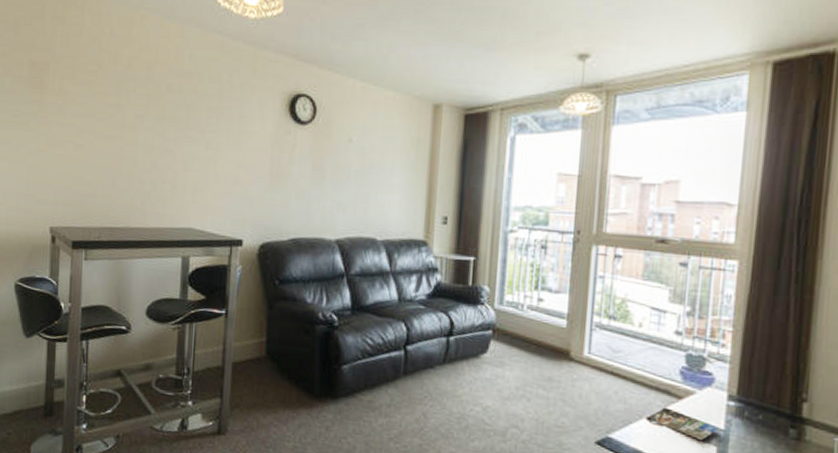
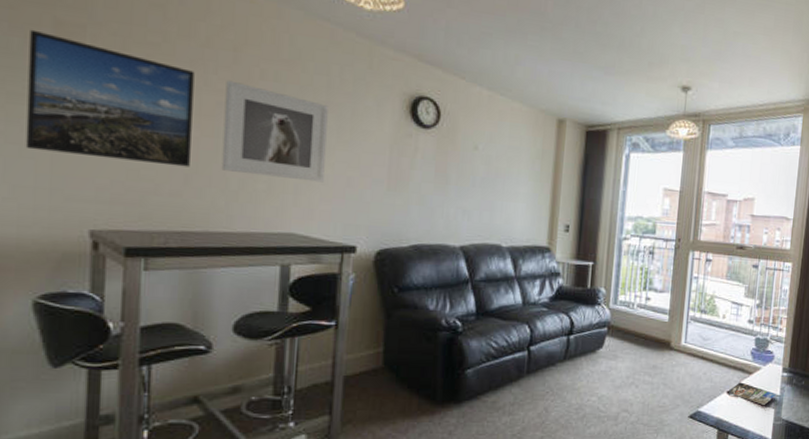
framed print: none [12,70,120,173] -> present [25,29,195,167]
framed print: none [138,95,220,181] -> present [221,80,328,183]

